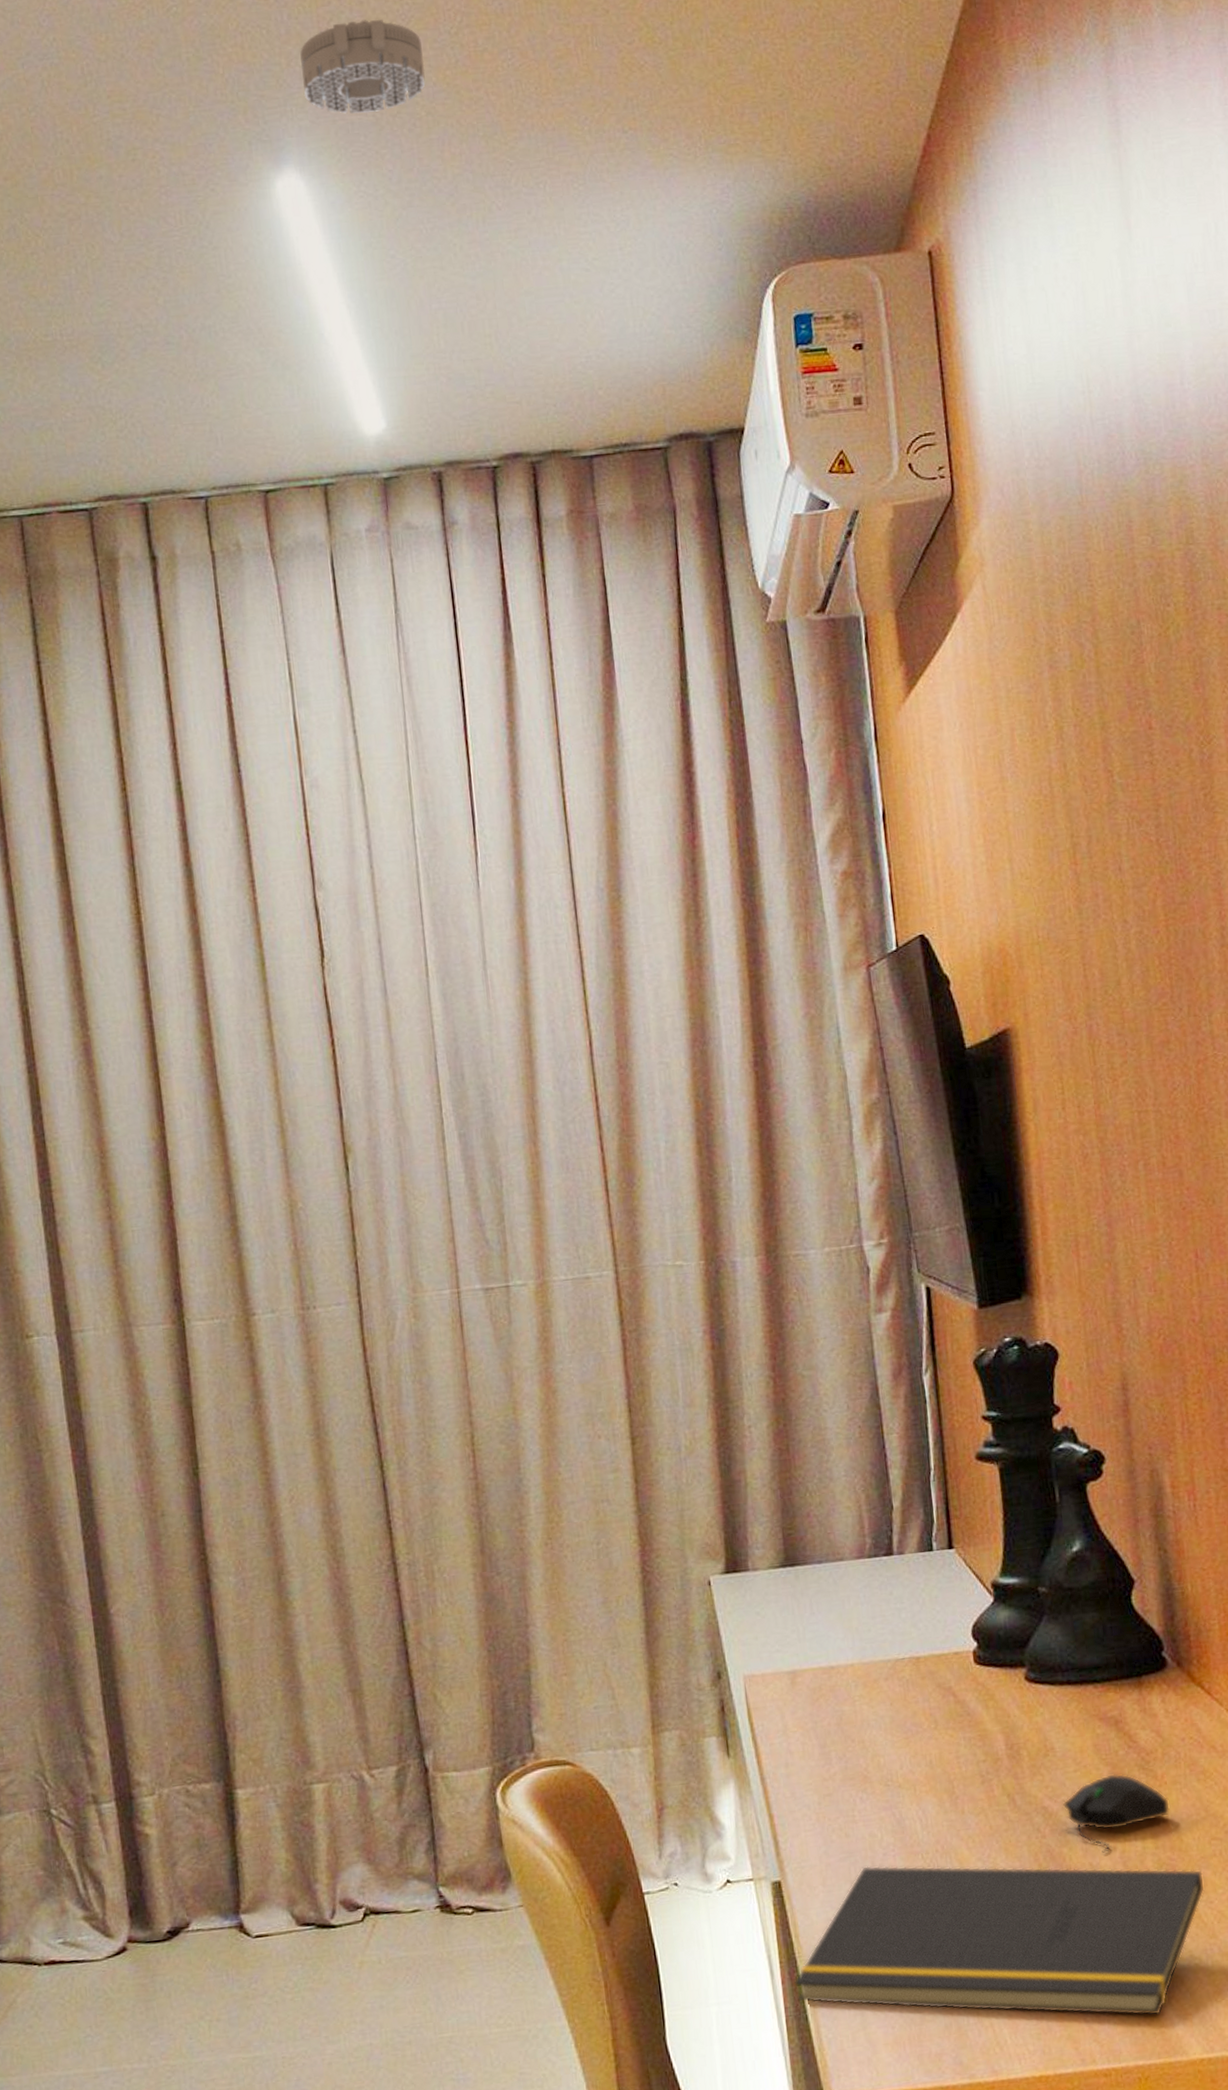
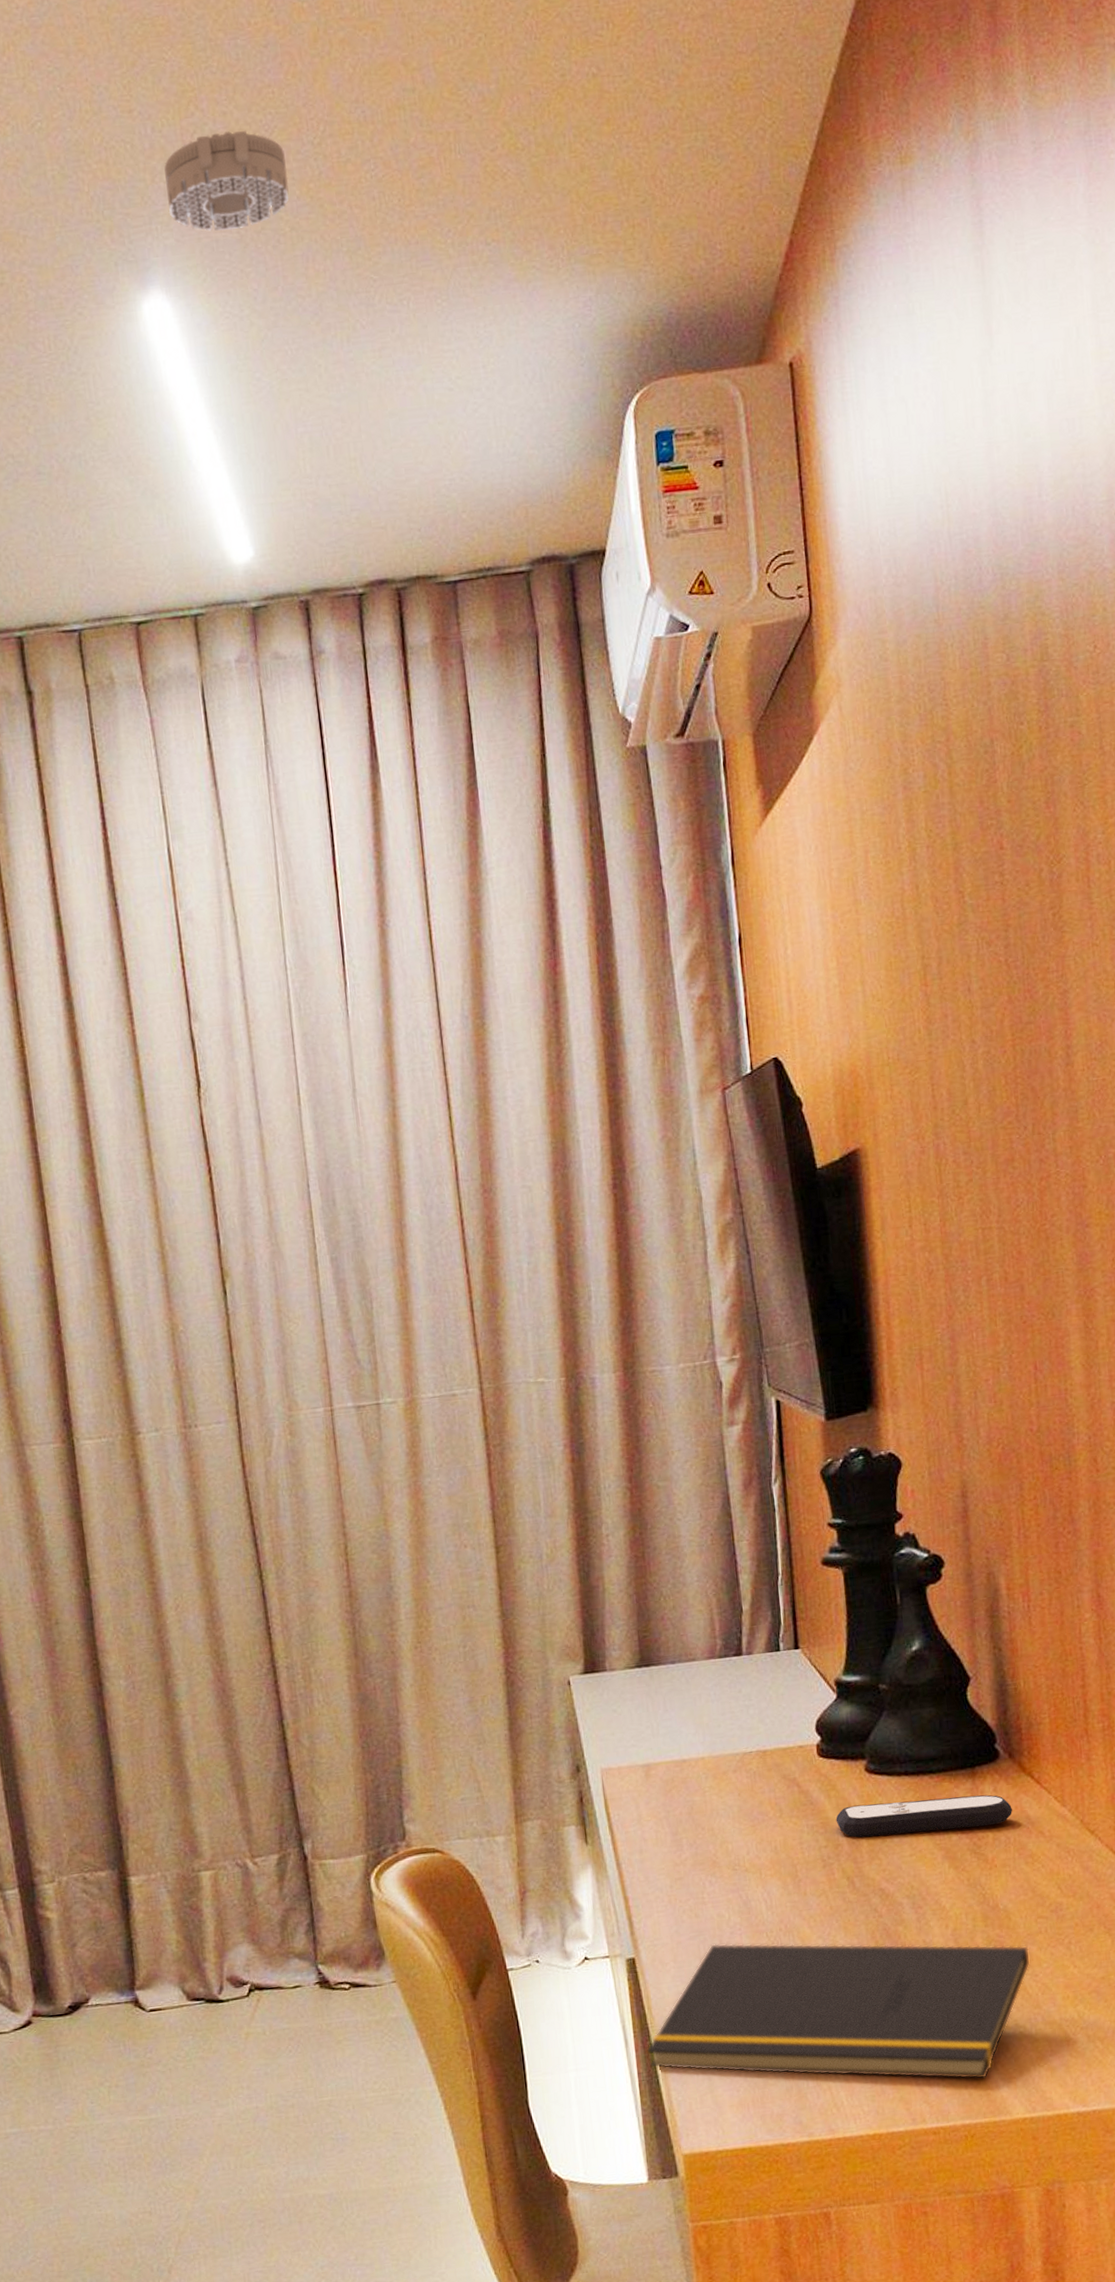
remote control: none [994,1706,1182,1752] -> present [836,1794,1012,1838]
computer mouse: present [1063,1773,1170,1853] -> none [899,1857,999,1931]

